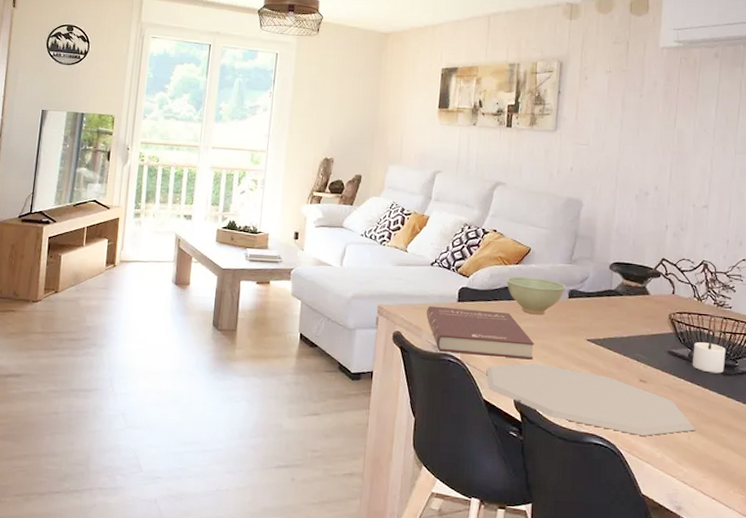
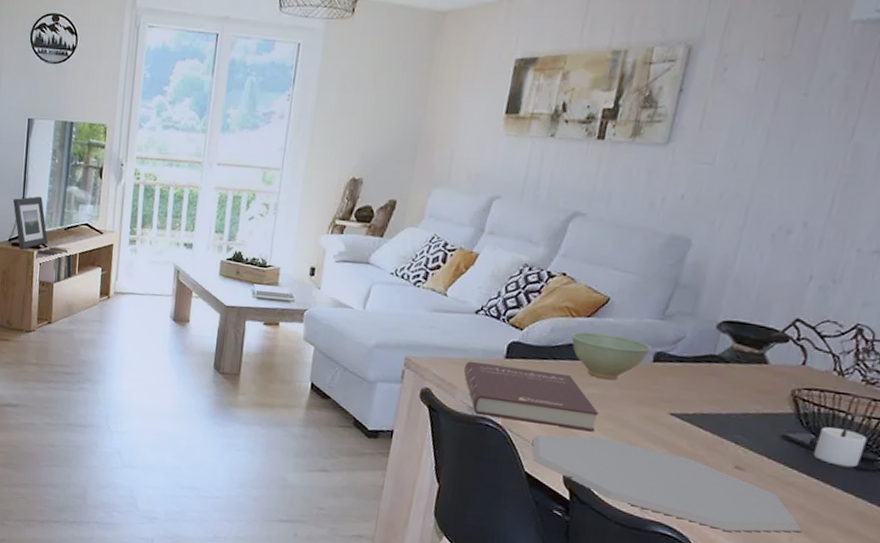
picture frame: none [24,177,58,225] -> present [12,196,48,250]
books: none [44,221,81,255] -> present [35,246,73,283]

